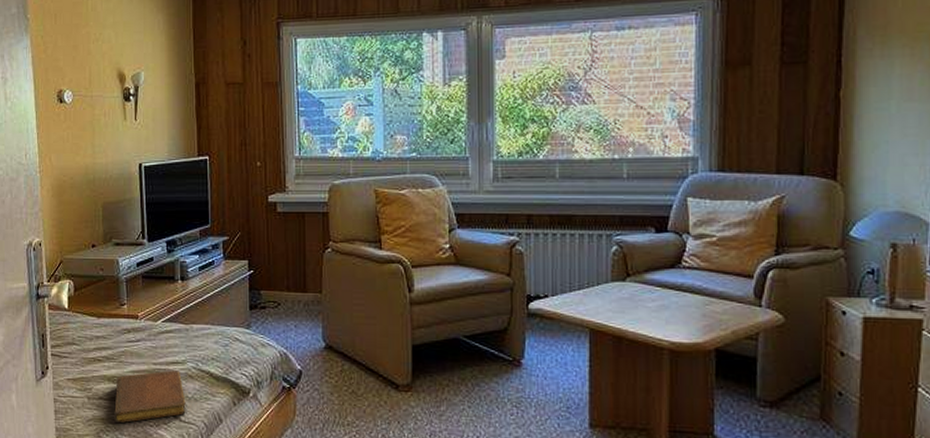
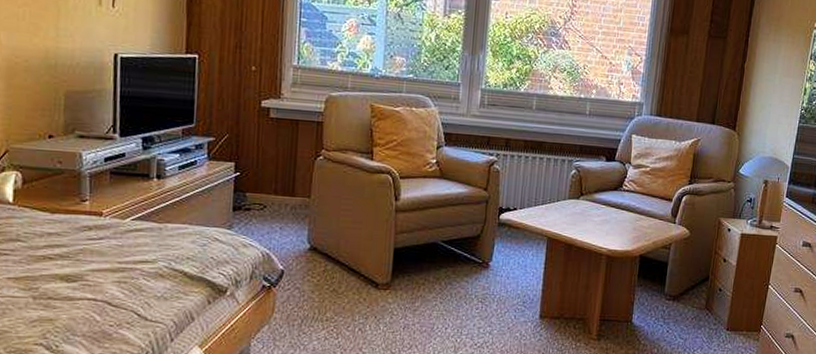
notebook: present [114,370,186,424] -> none [65,269,154,324]

